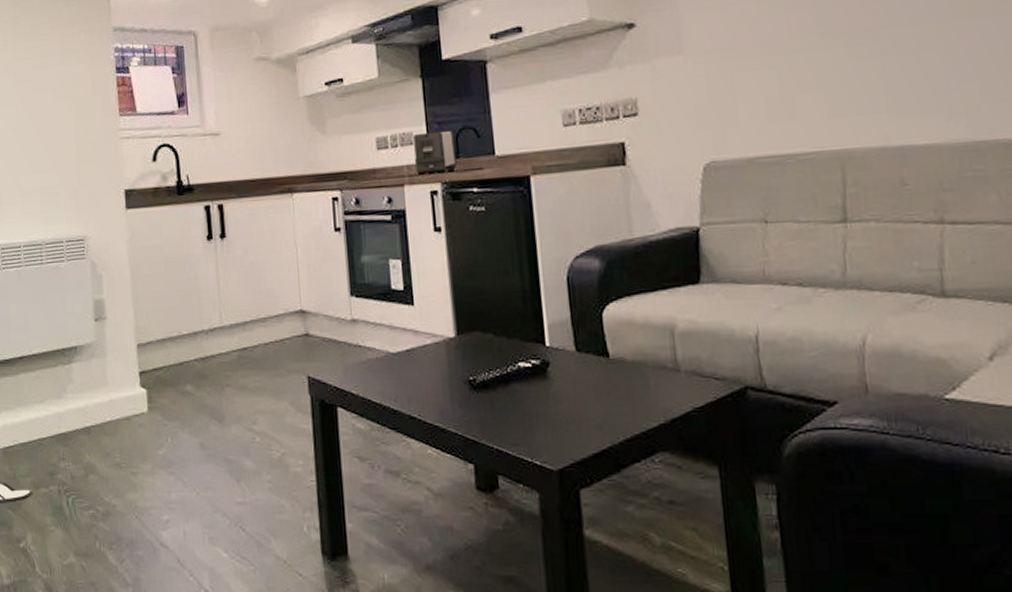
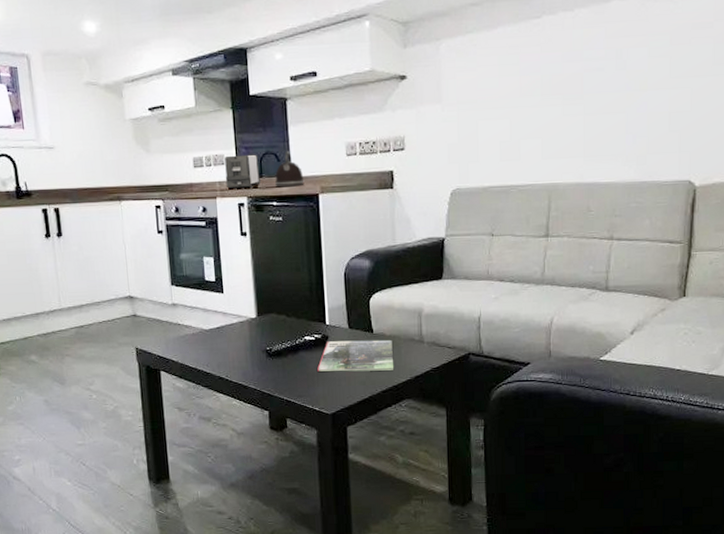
kettle: none [475,123,512,170] -> present [275,150,305,188]
magazine: none [536,367,642,412] -> present [317,339,395,372]

